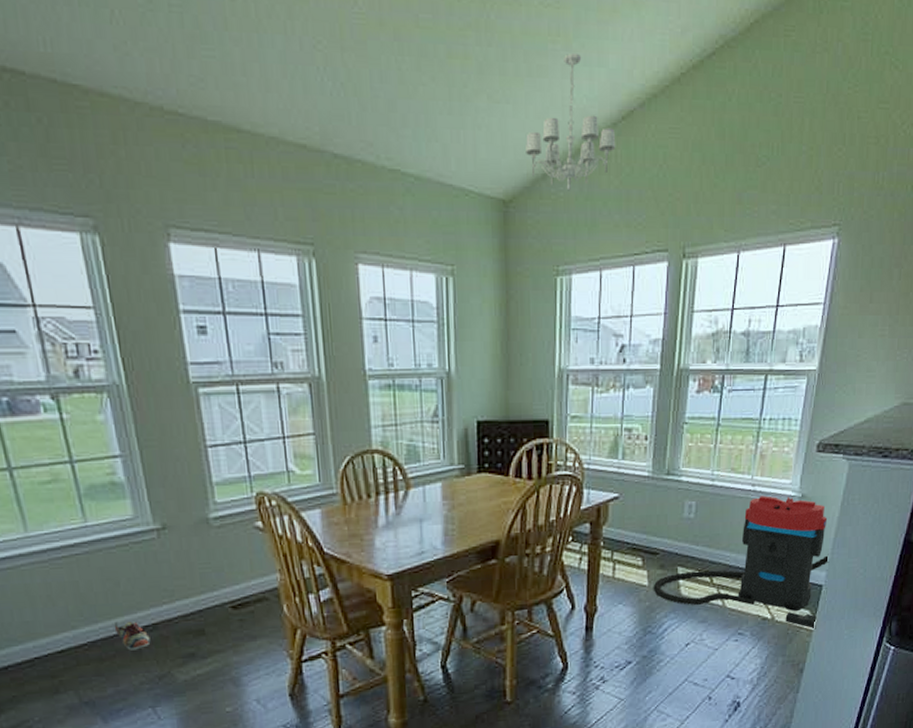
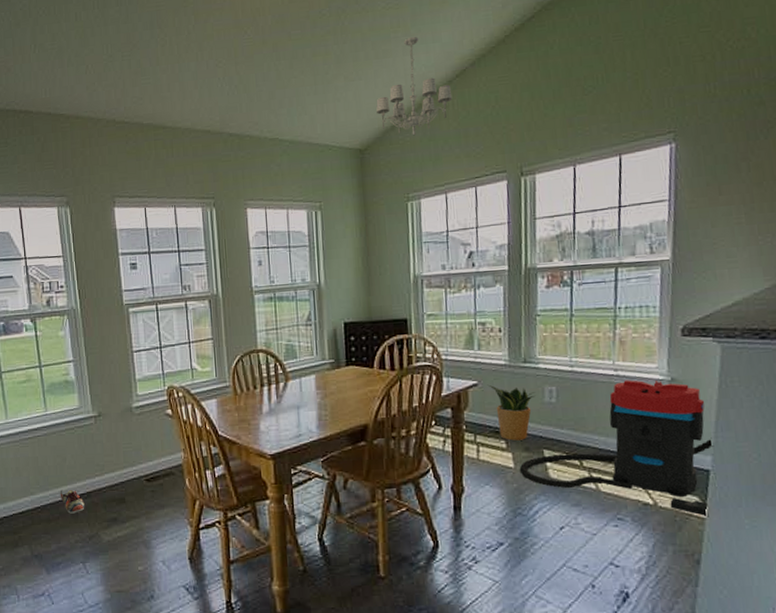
potted plant: none [628,497,675,558] -> present [487,384,536,441]

